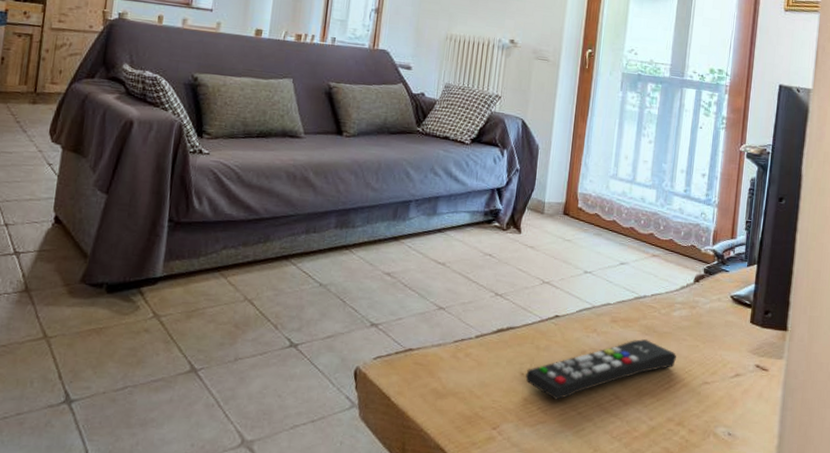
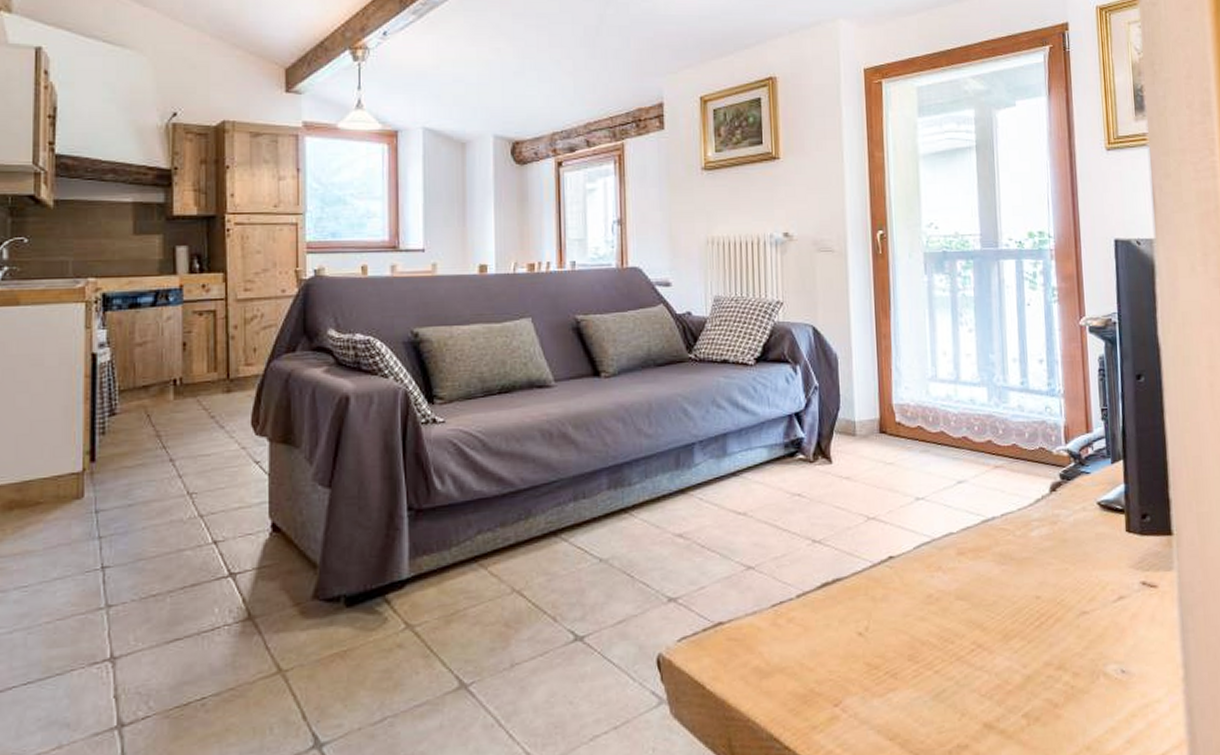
remote control: present [525,339,676,400] -> none [864,570,1043,660]

